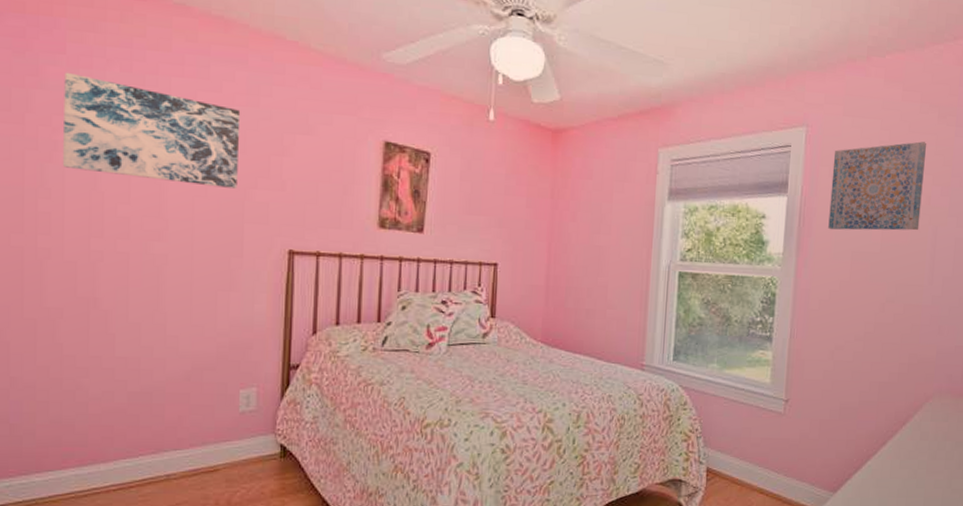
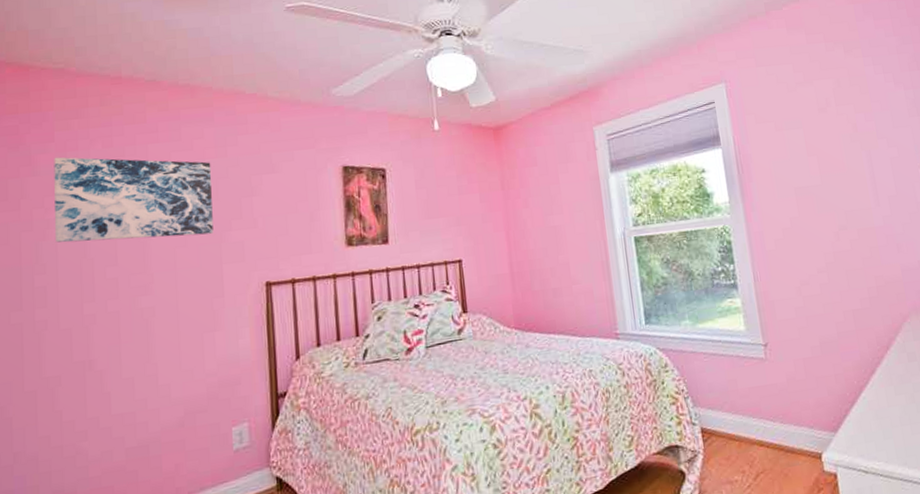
wall art: present [828,141,927,231] -> none [756,76,853,172]

